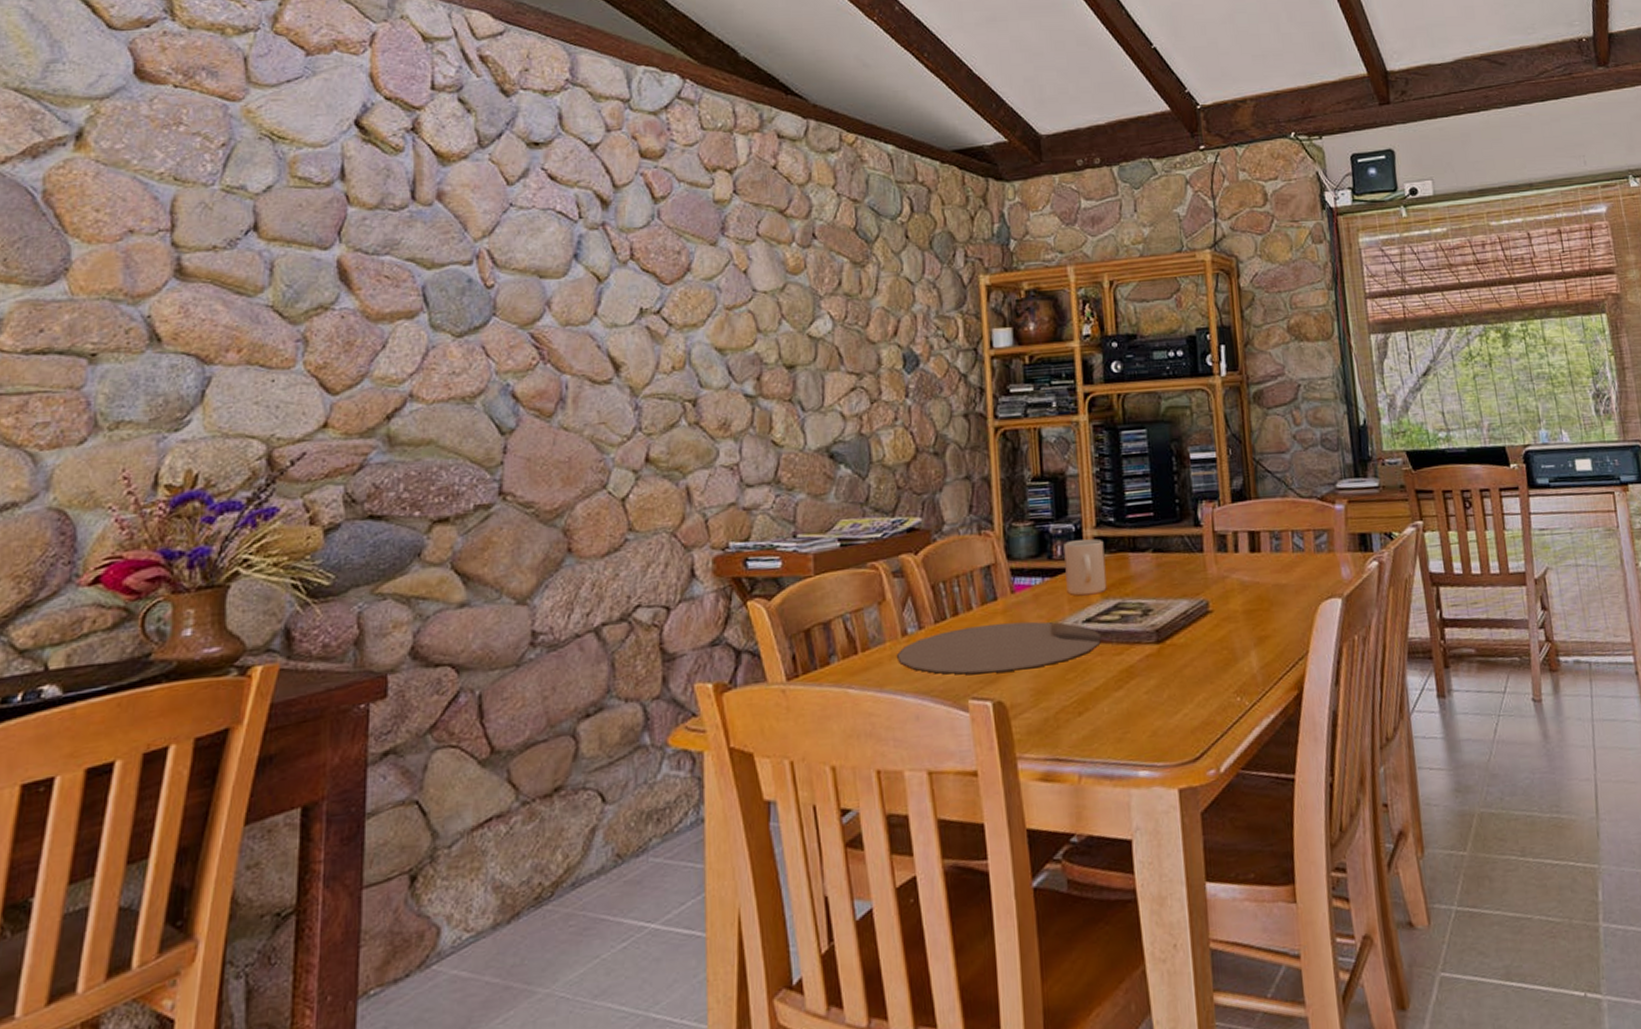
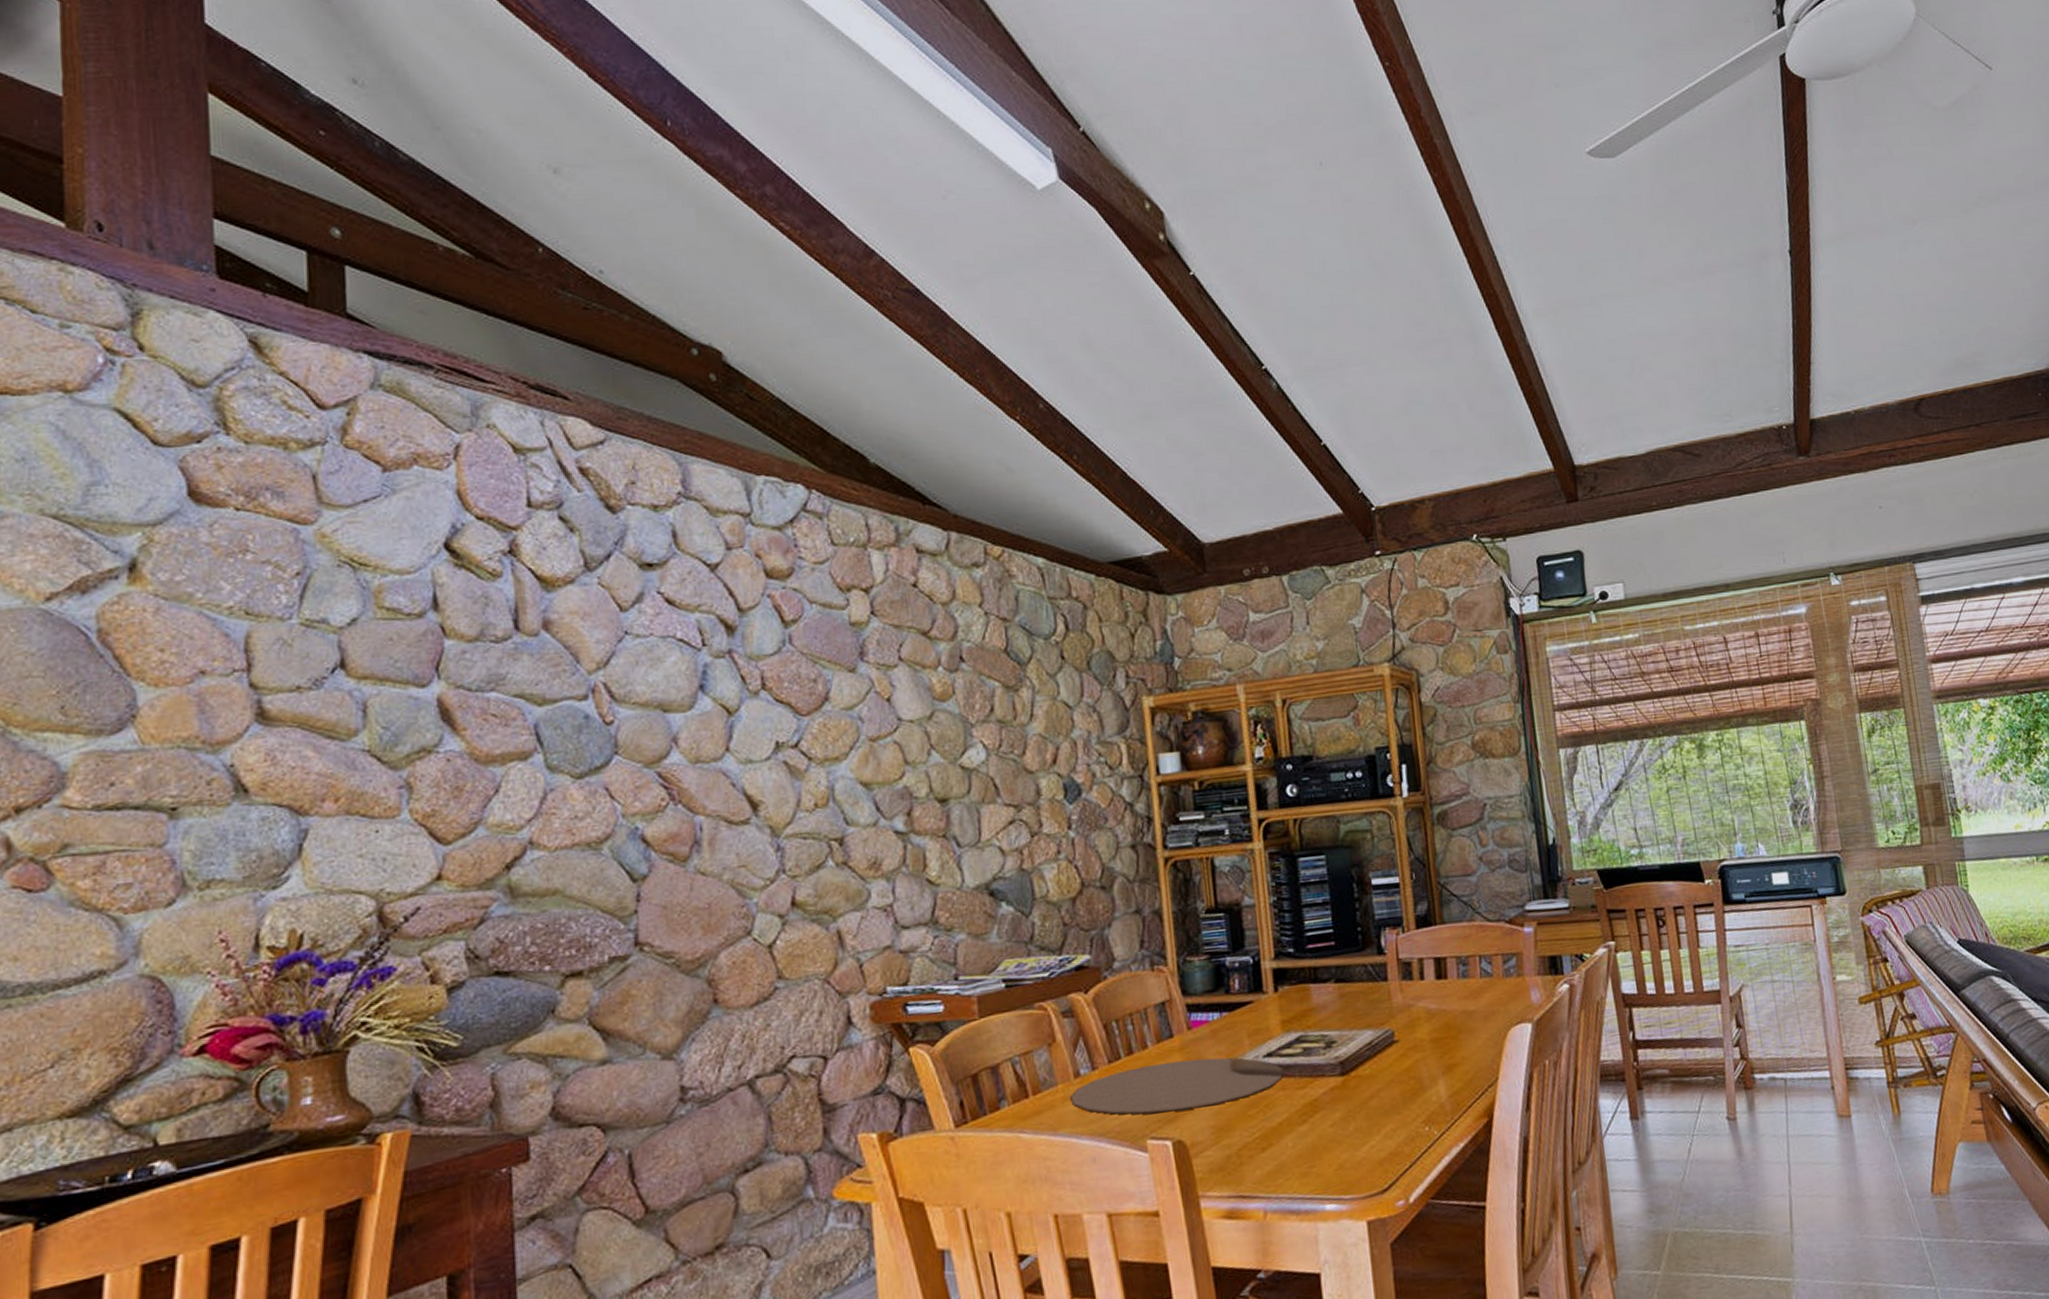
cup: present [1063,539,1107,596] -> none [1241,970,1288,1031]

